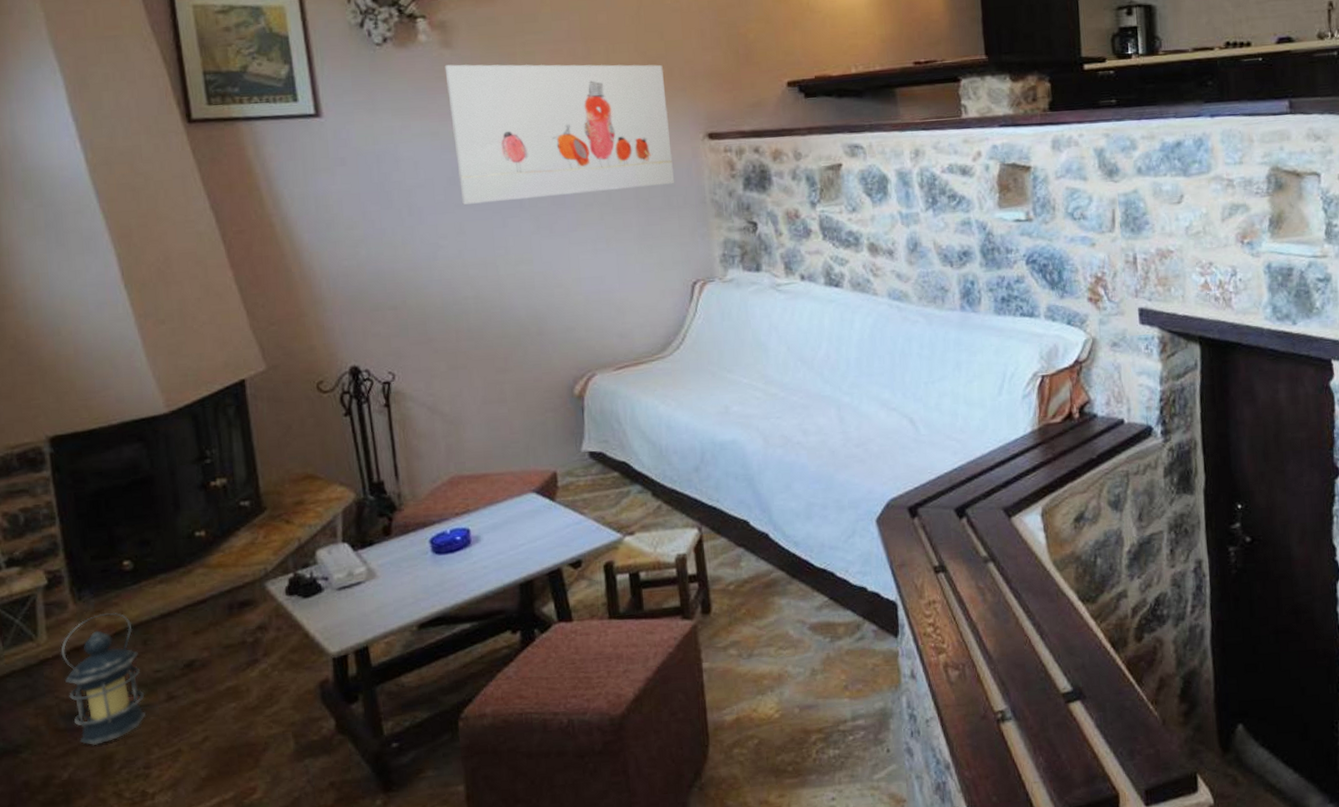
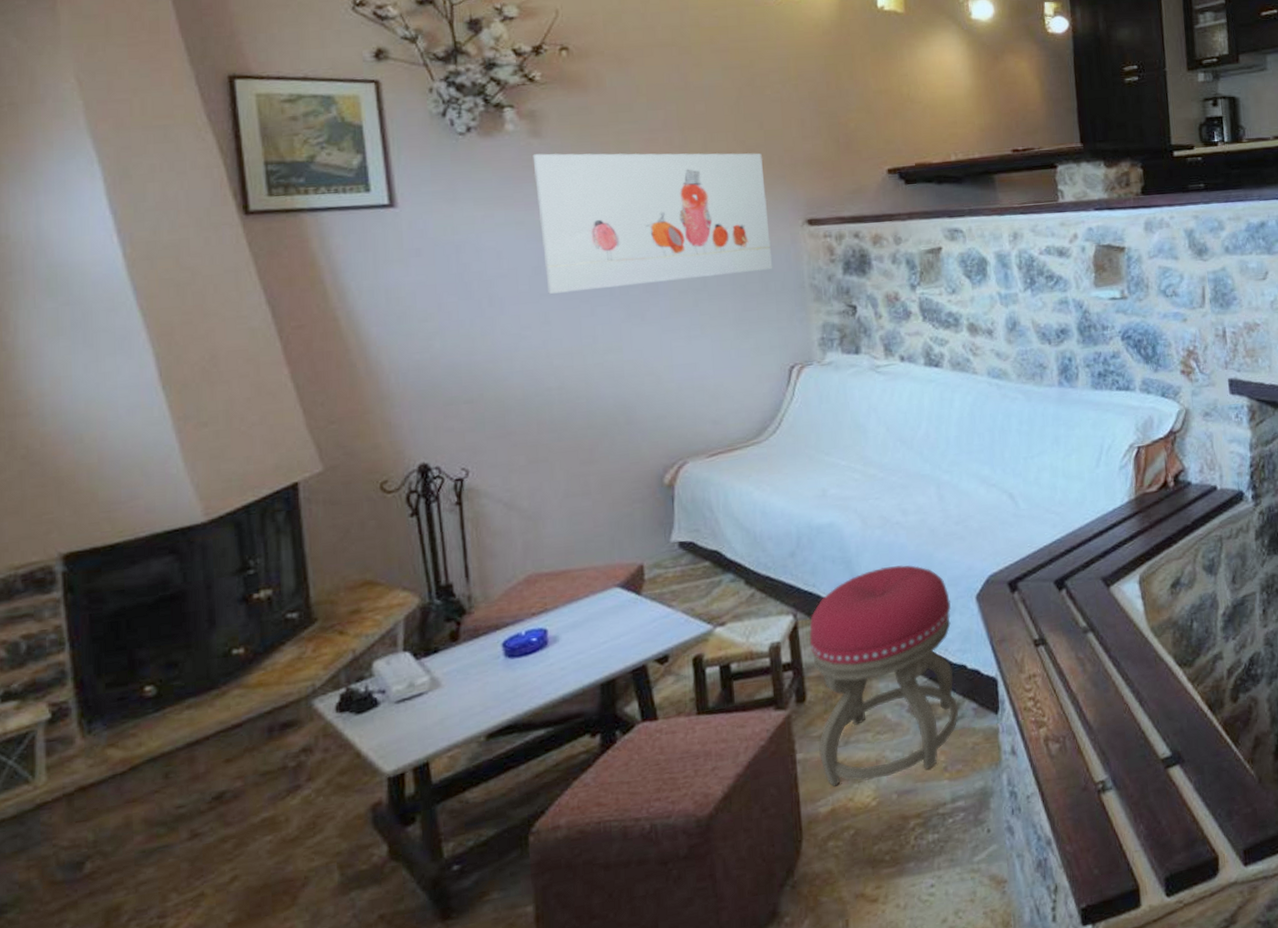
lantern: present [61,612,147,745] -> none [63,744,164,897]
stool: none [714,485,859,697] -> present [809,564,959,787]

